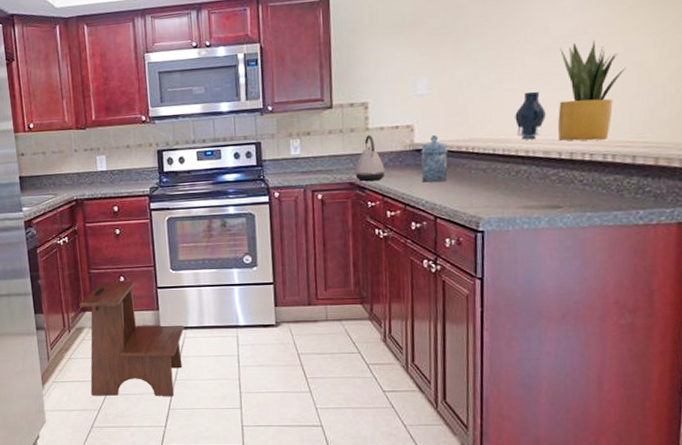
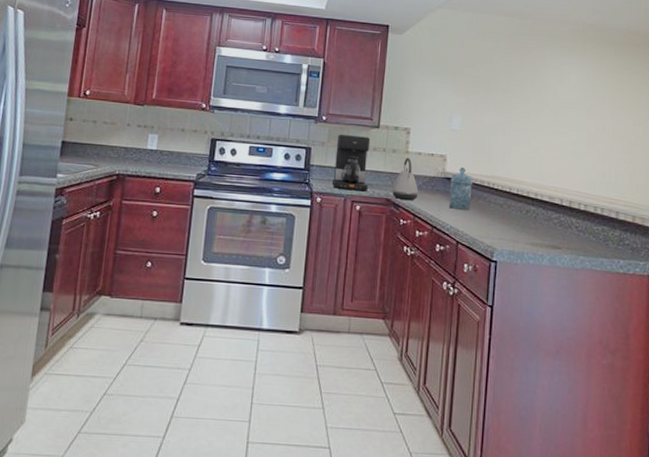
step stool: present [78,281,184,396] -> none [86,265,205,401]
coffee maker: none [287,120,328,180] -> present [331,135,371,192]
vase: present [515,91,546,141] -> none [529,143,552,186]
planter: present [557,40,626,141] -> none [560,109,613,194]

